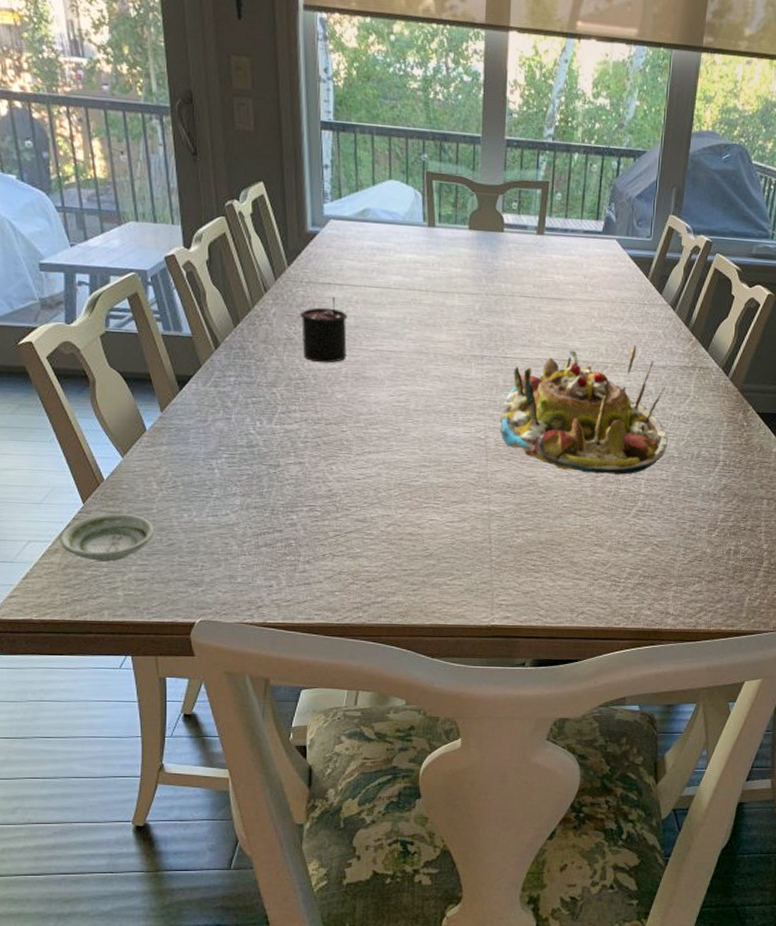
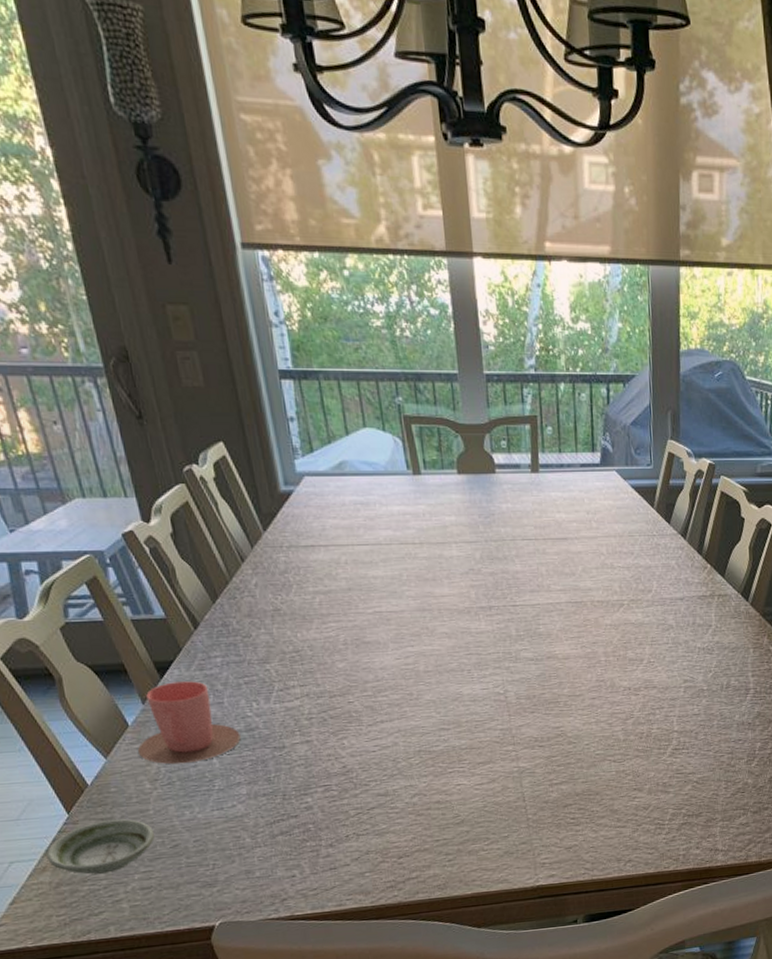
cup: none [152,395,242,471] -> present [138,681,241,765]
candle: present [299,296,348,363] -> none [284,559,343,632]
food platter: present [500,345,668,475] -> none [517,579,695,717]

